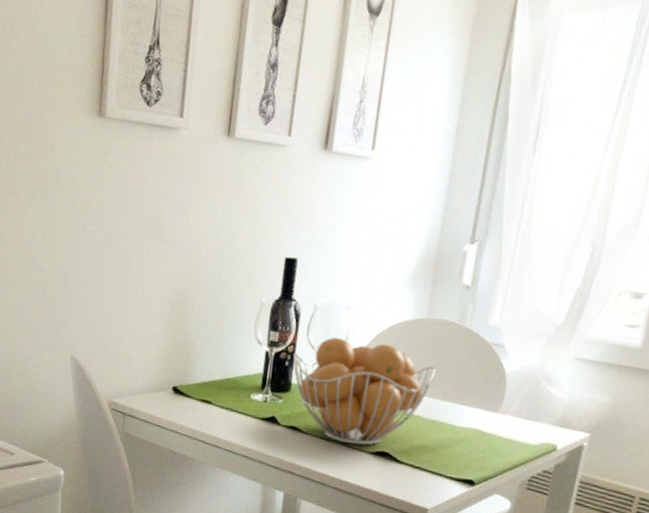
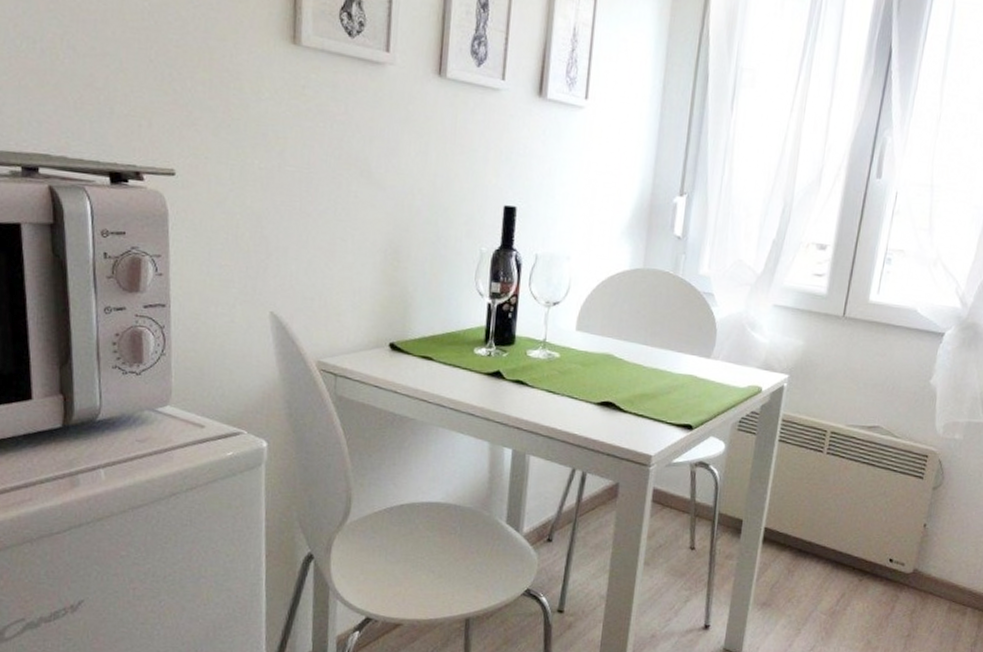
fruit basket: present [293,337,436,446] -> none [516,287,654,396]

